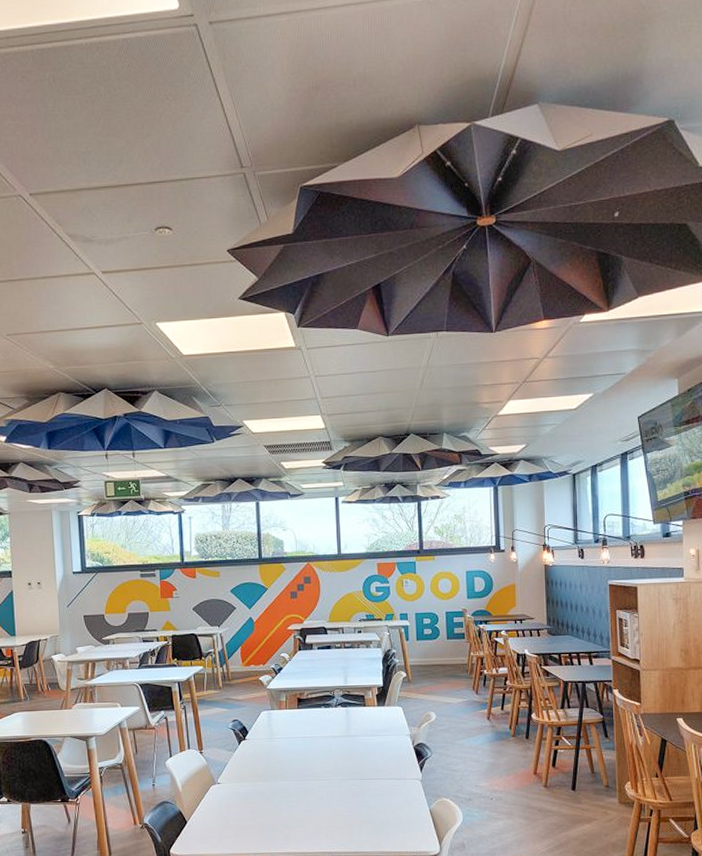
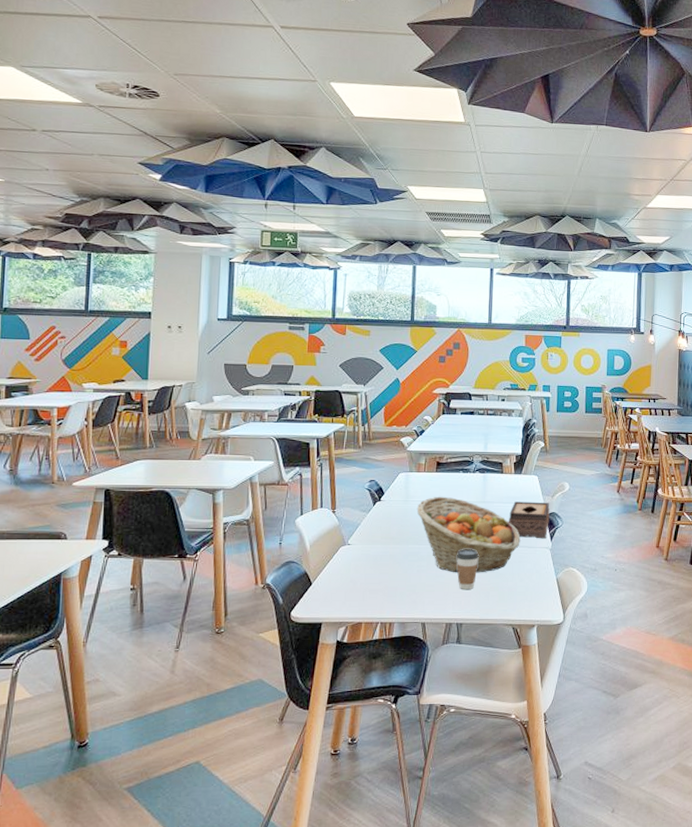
fruit basket: none [281,732,389,808] -> present [416,496,521,573]
coffee cup: none [326,783,348,823] -> present [456,549,479,589]
tissue box: none [375,733,418,770] -> present [509,501,550,539]

